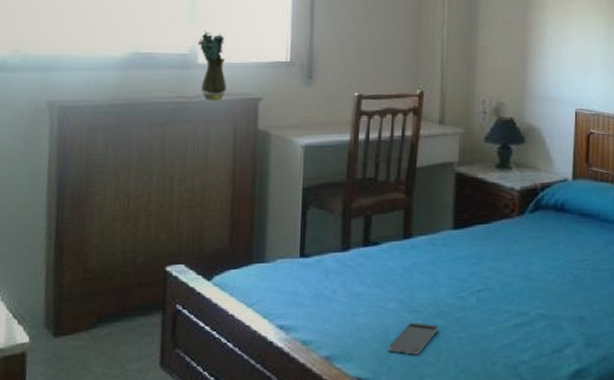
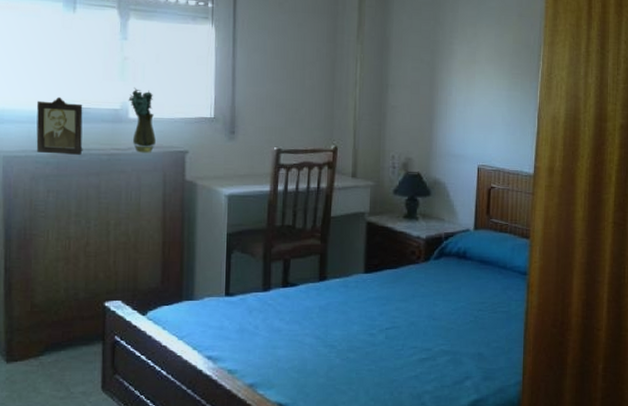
photo frame: none [95,41,148,104] -> present [36,96,83,155]
smartphone: present [387,322,439,355] -> none [304,355,351,384]

